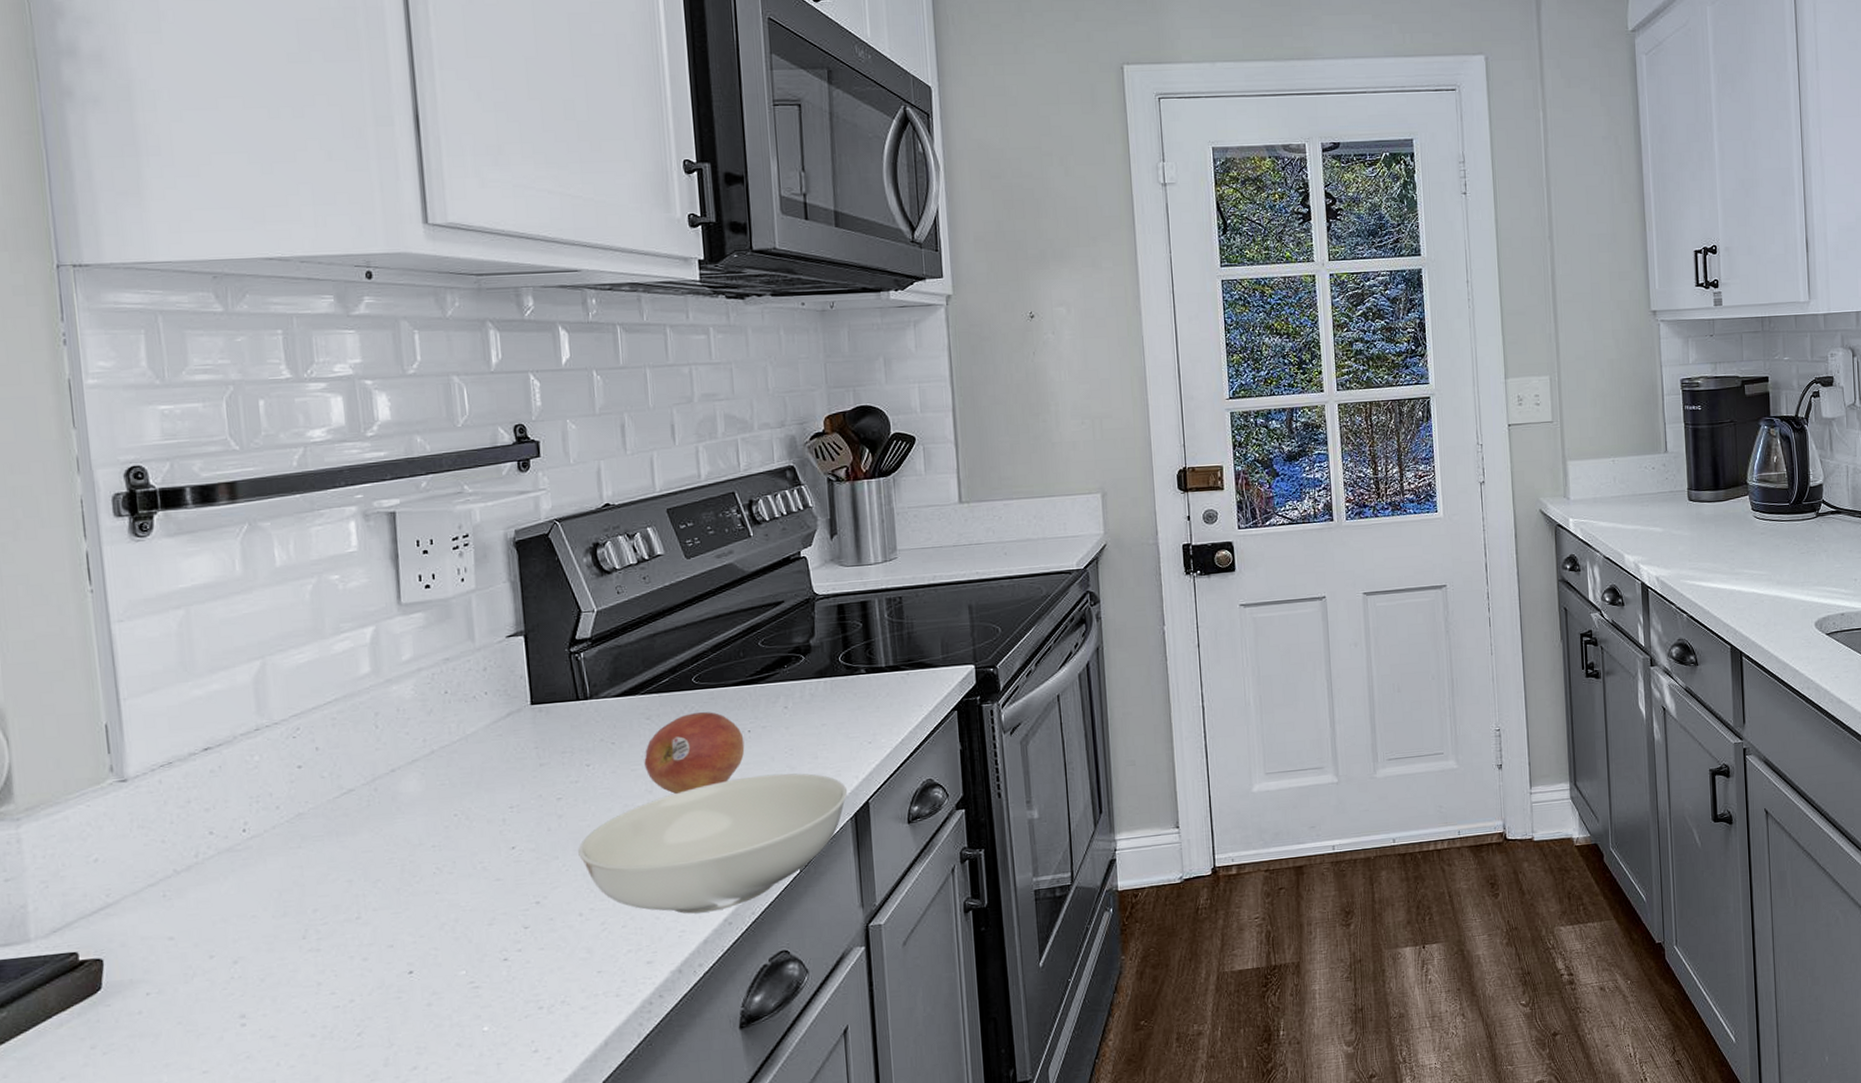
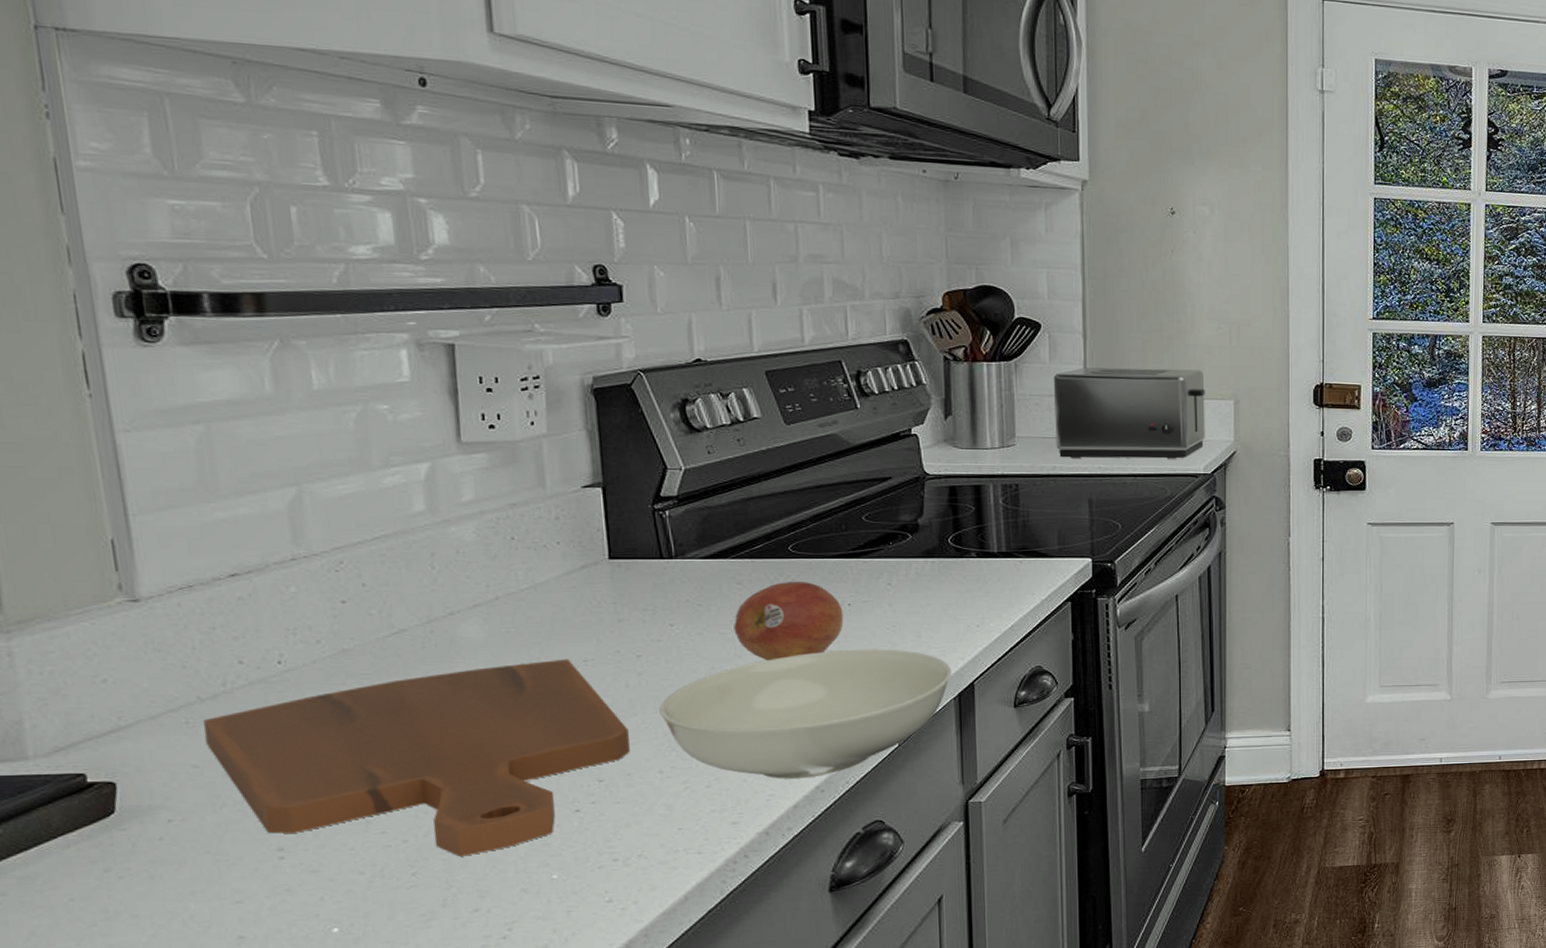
cutting board: none [178,806,552,1014] -> present [203,658,630,857]
toaster: none [929,466,1076,567] -> present [1053,367,1205,459]

